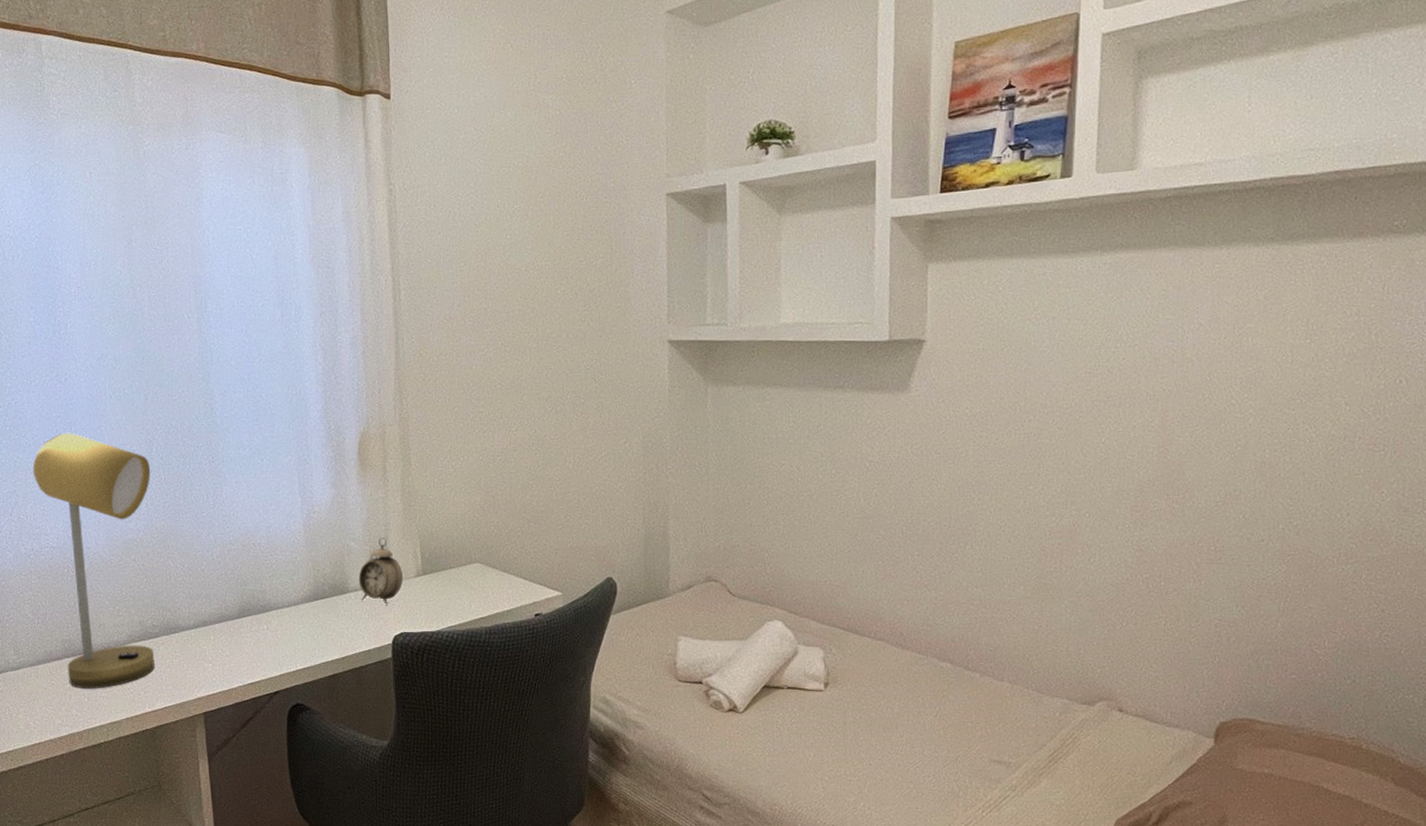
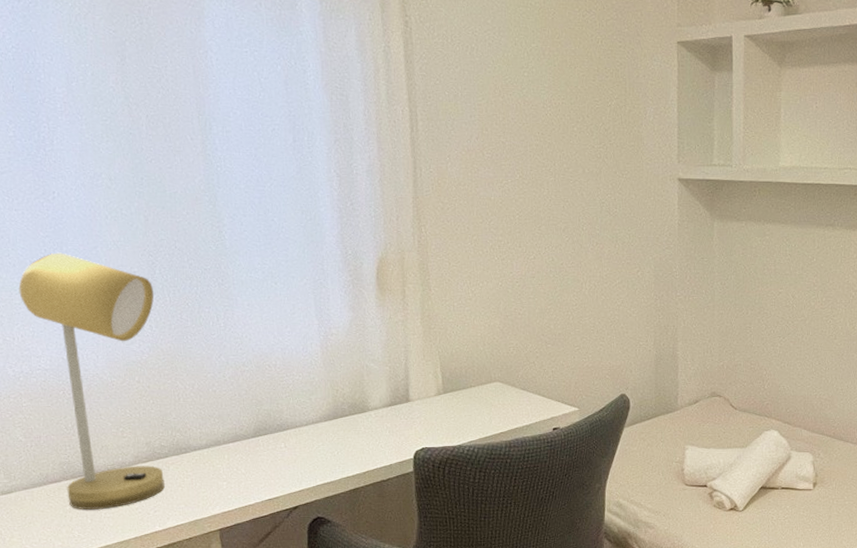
alarm clock: present [358,537,404,605] -> none [378,358,424,422]

